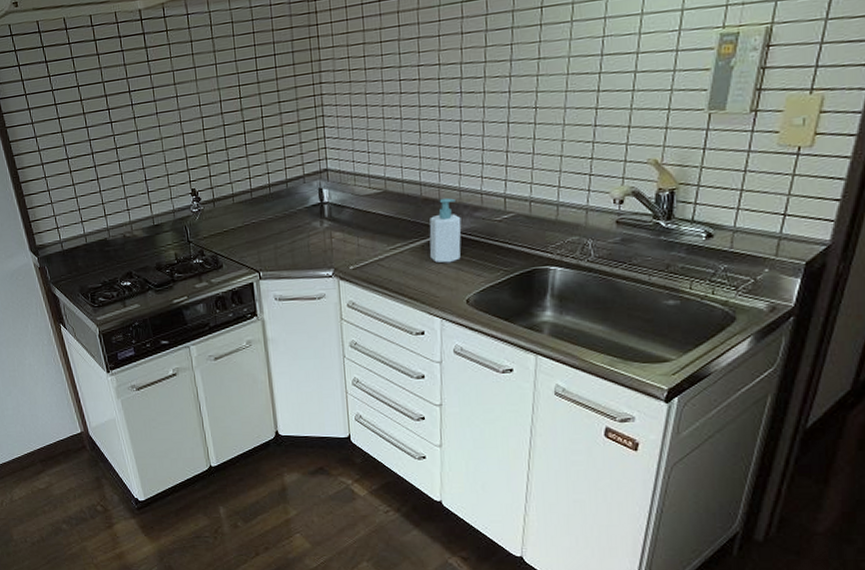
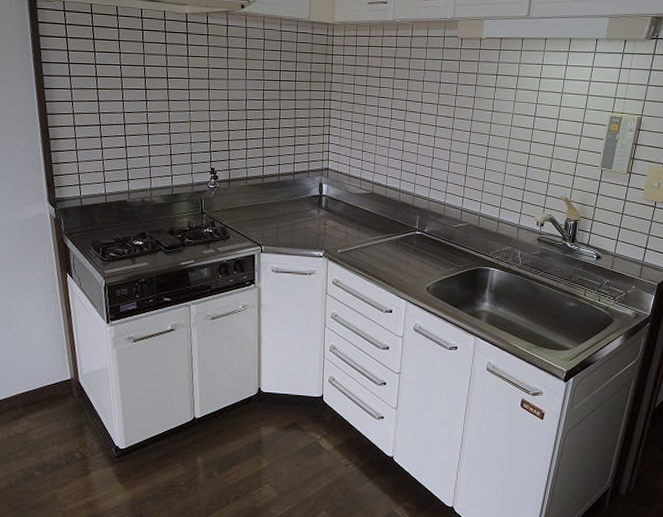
soap bottle: present [429,197,462,263] -> none [401,204,428,256]

